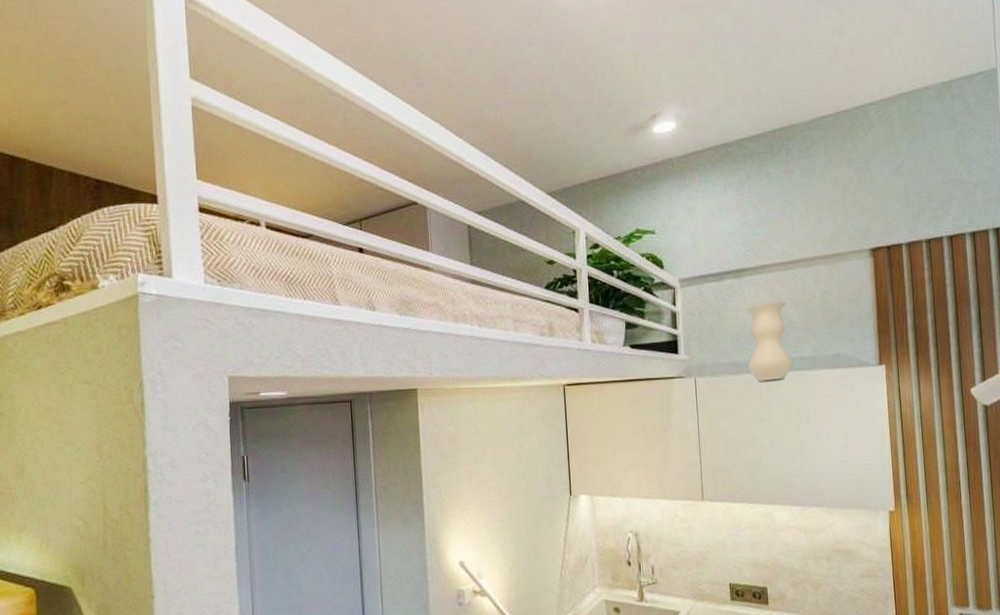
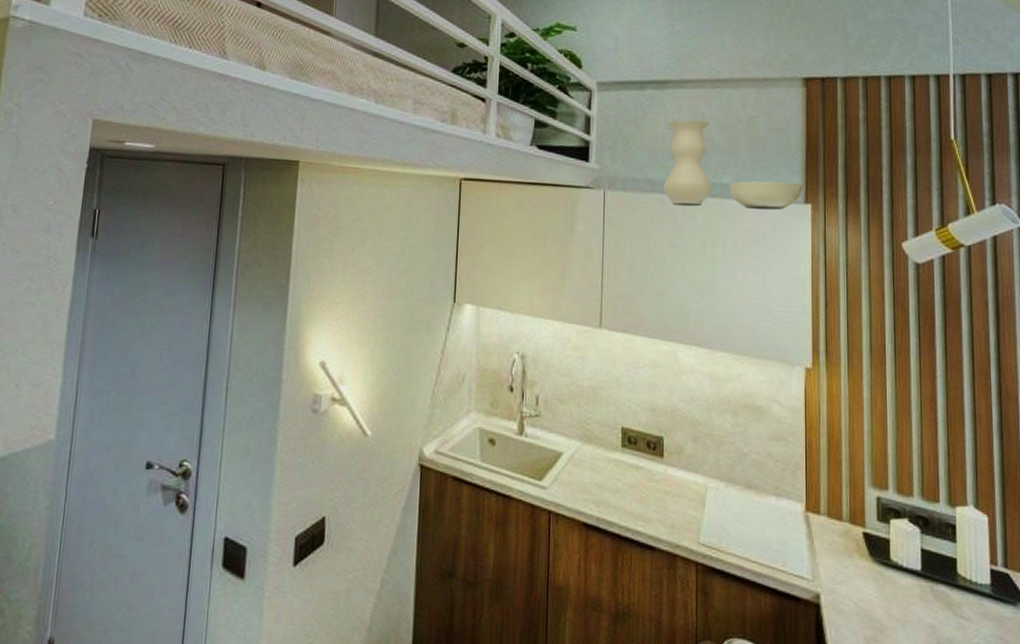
bowl: none [807,347,877,377] -> present [728,181,803,211]

